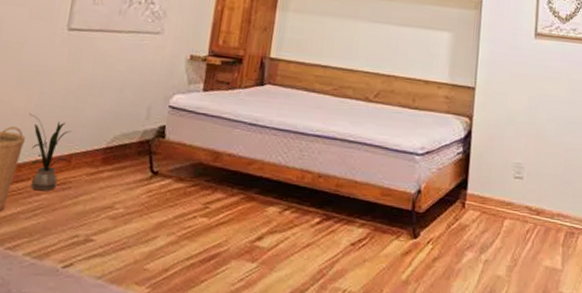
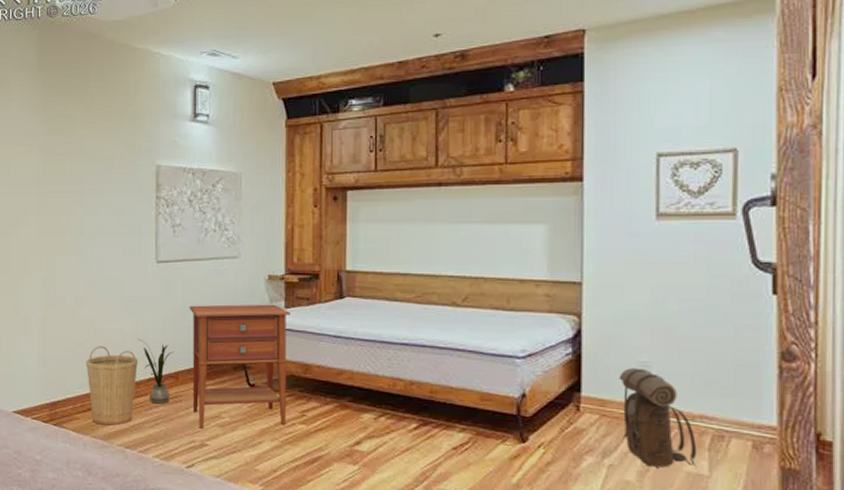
nightstand: none [81,80,208,221] -> present [189,304,290,429]
backpack: none [498,168,554,263] -> present [619,368,697,468]

